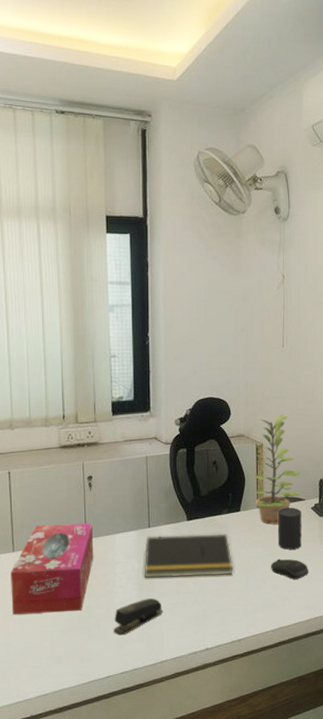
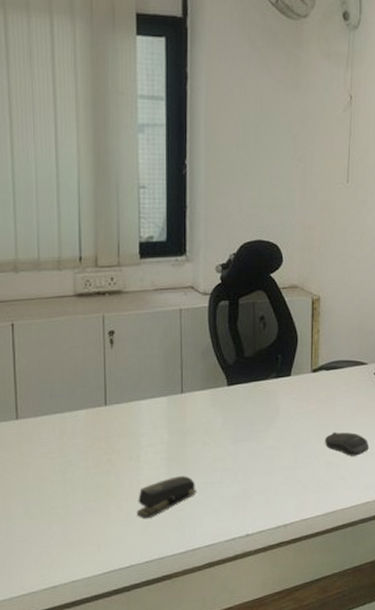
tissue box: present [11,523,94,615] -> none [13,386,115,493]
notepad: present [144,534,234,578] -> none [174,402,281,452]
plant: present [252,415,301,525] -> none [306,264,363,392]
cup: present [278,507,302,550] -> none [335,372,363,422]

